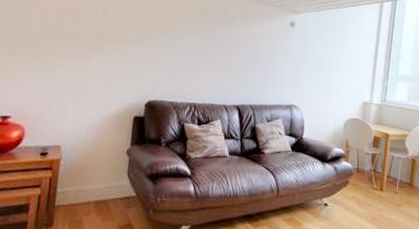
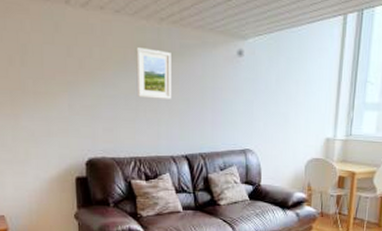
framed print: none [199,11,234,56] -> present [136,46,171,99]

